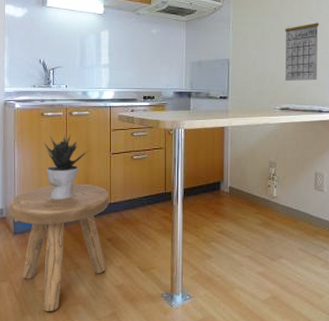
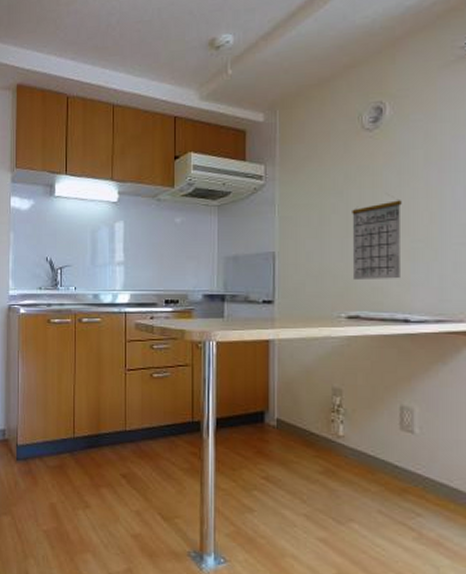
stool: present [9,183,109,311] -> none [12,404,124,557]
potted plant: present [44,135,90,199] -> none [50,345,102,423]

